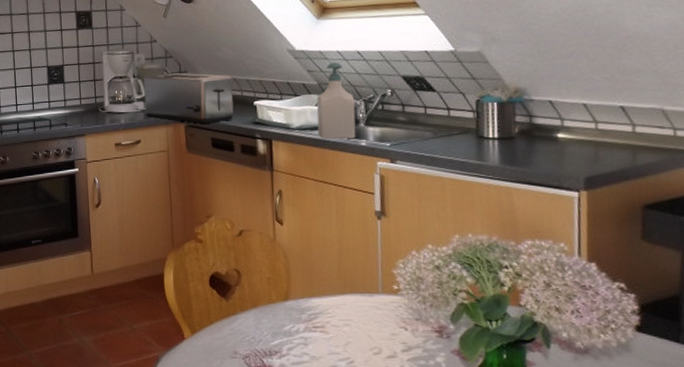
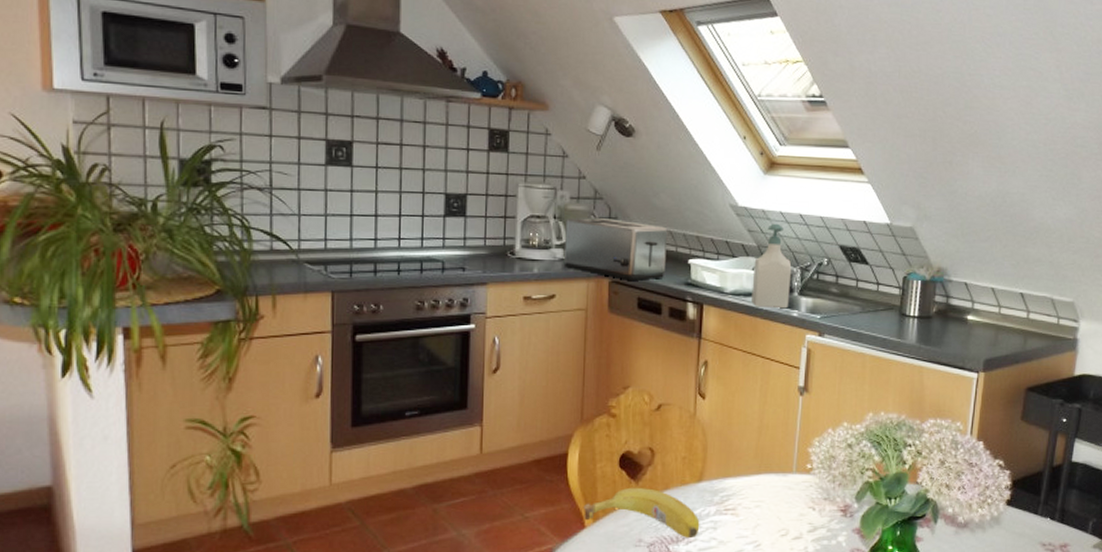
fruit: none [181,304,291,353] -> present [583,487,700,539]

